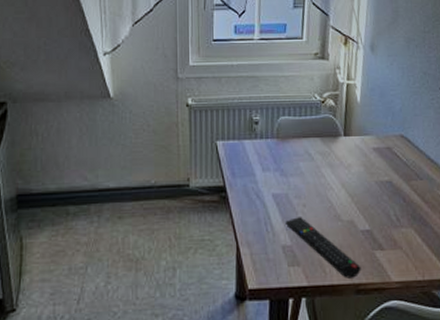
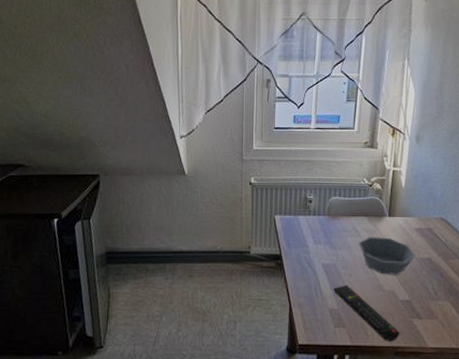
bowl: none [312,160,375,203] -> present [359,237,415,275]

